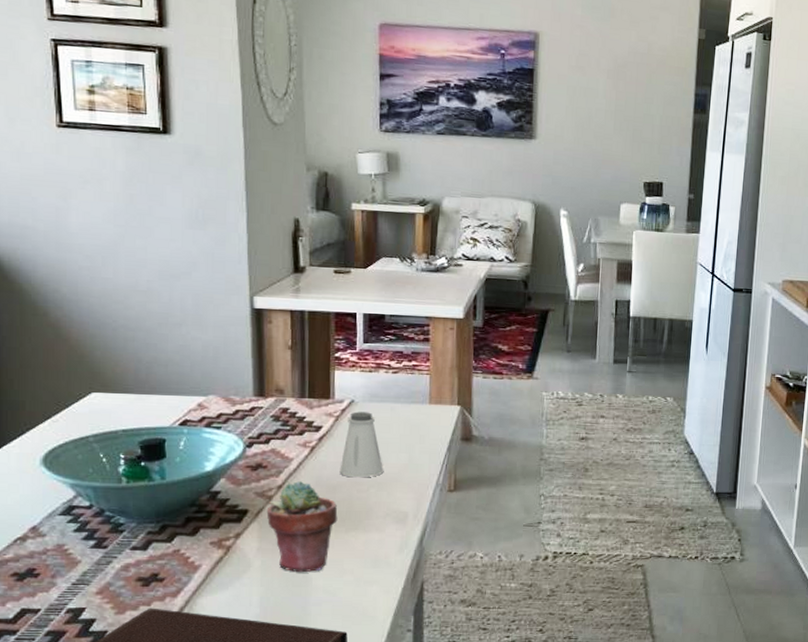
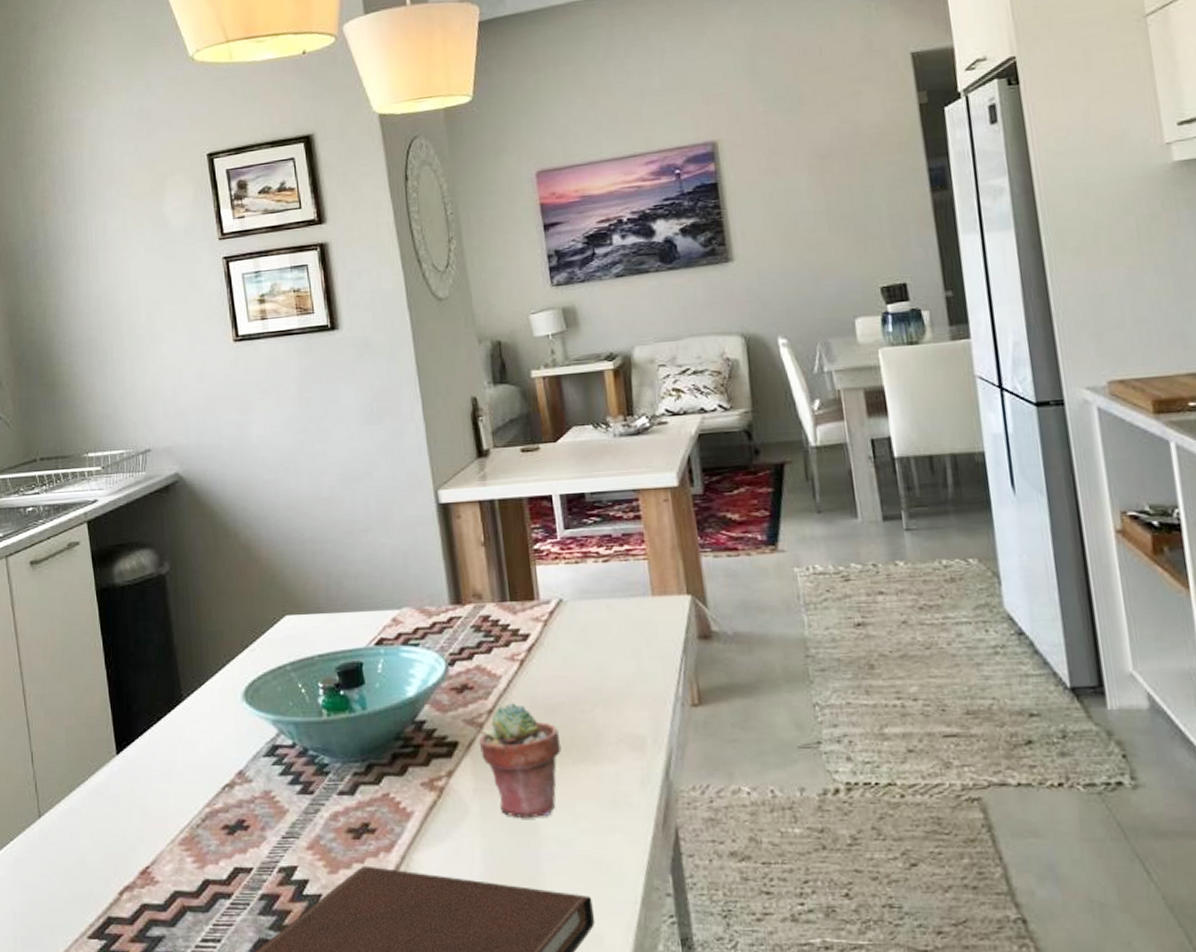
saltshaker: present [339,411,384,478] -> none [556,612,609,695]

